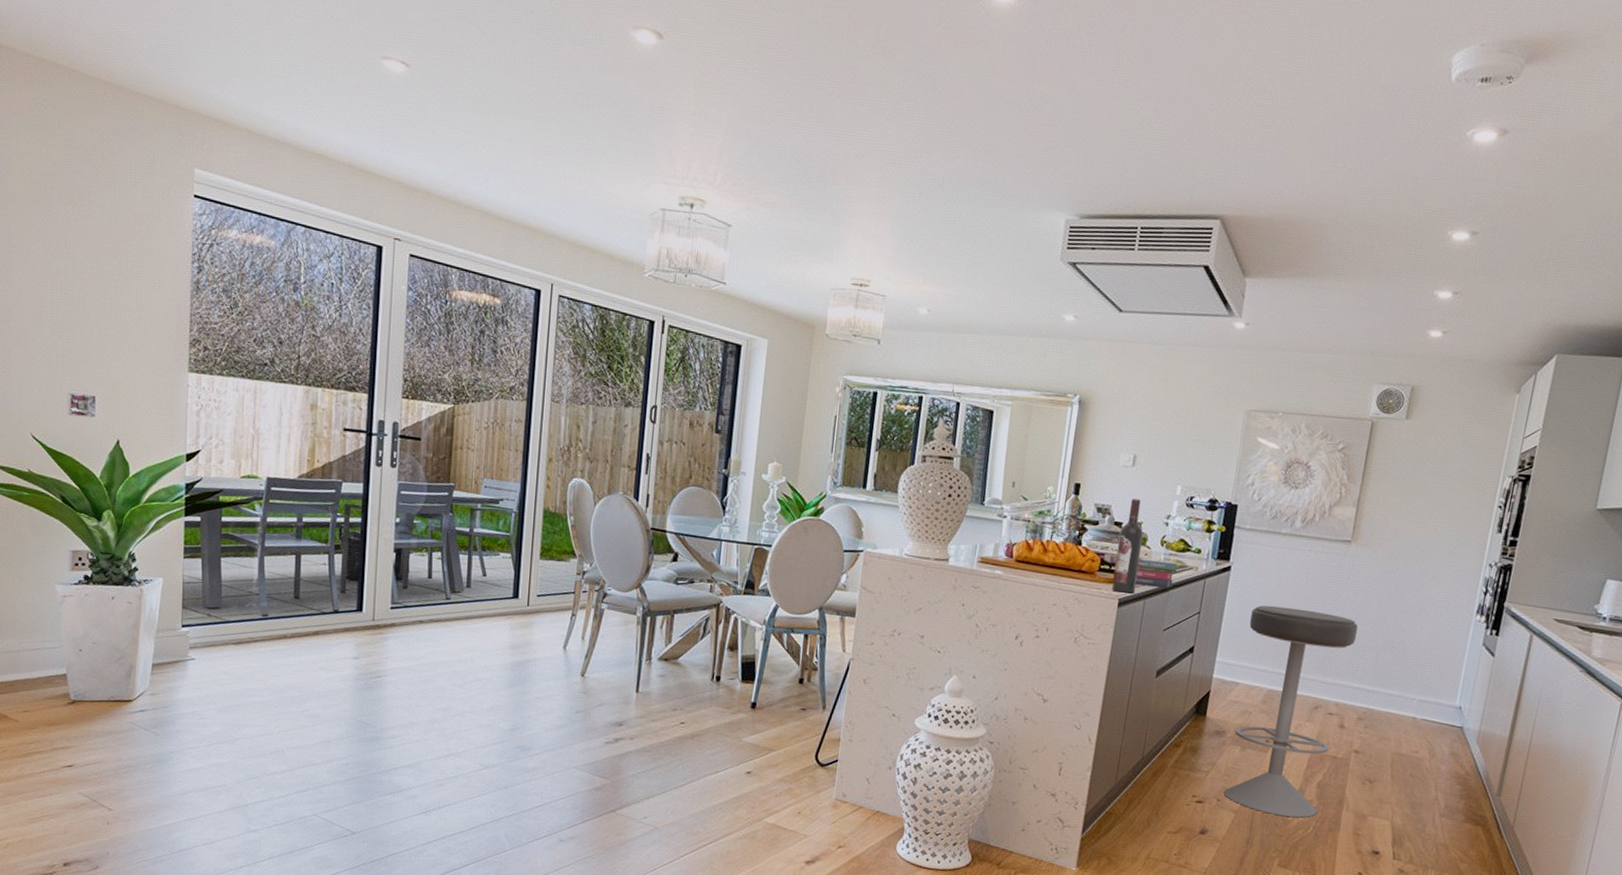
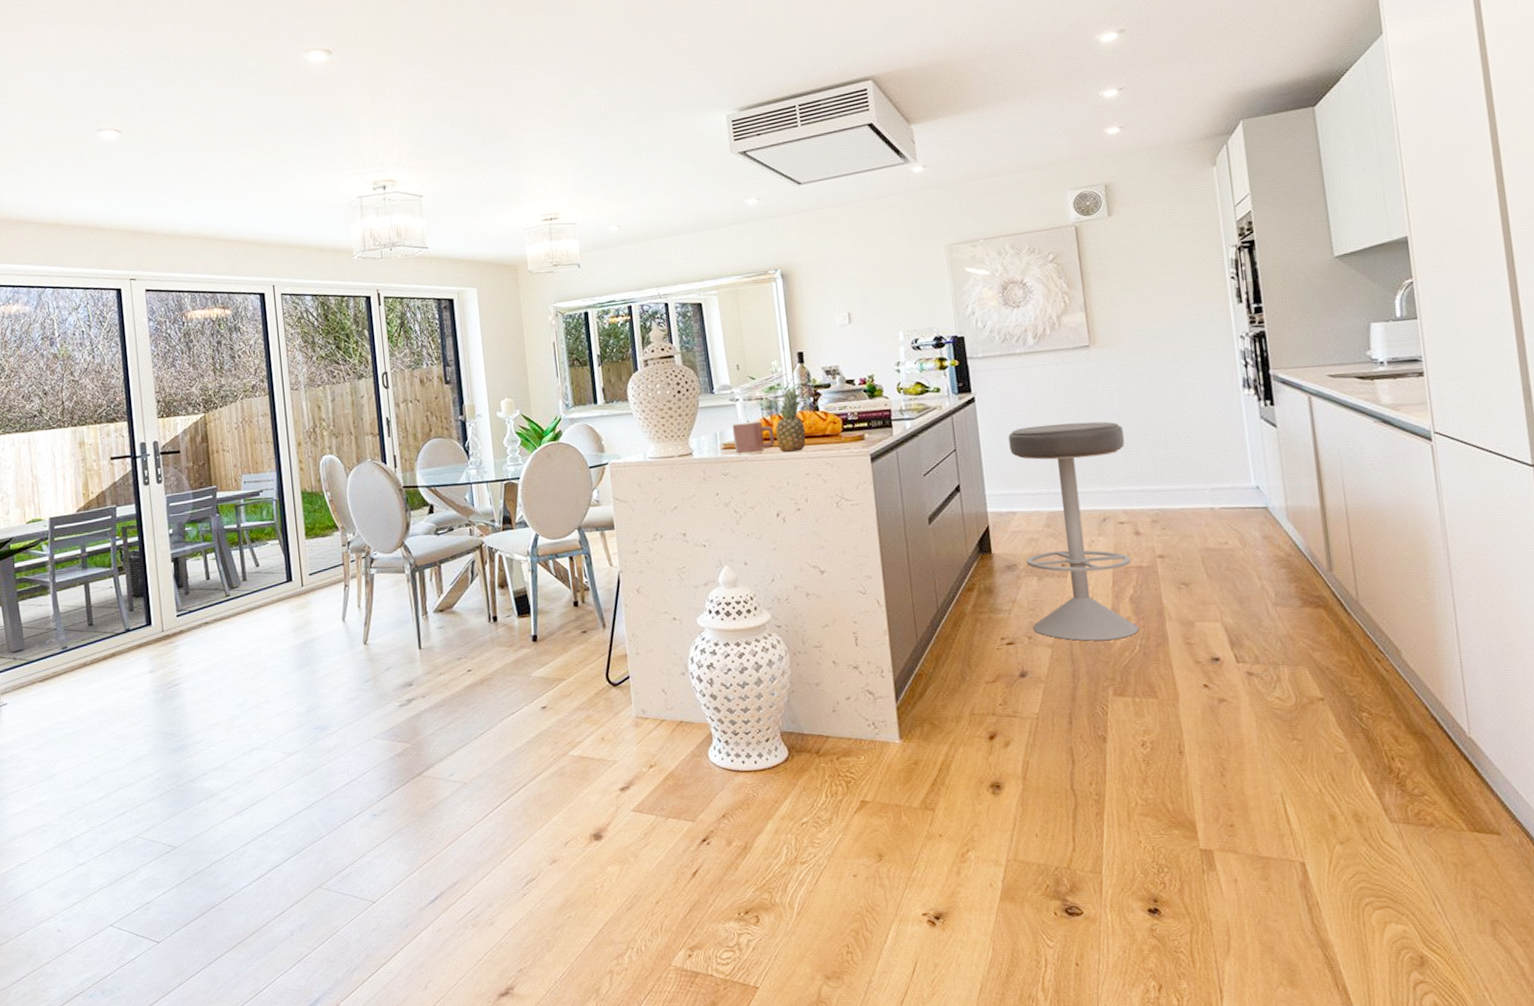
mug: none [991,540,1033,575] -> present [732,421,775,456]
fruit: none [1033,516,1070,581] -> present [775,387,806,453]
books: present [1104,553,1178,588] -> none [844,405,922,436]
wine bottle: present [1111,498,1144,594] -> none [853,353,885,448]

